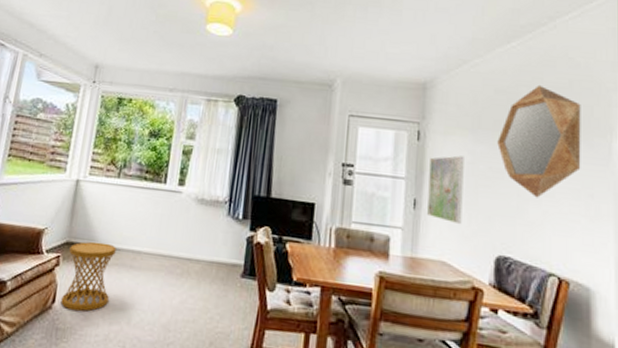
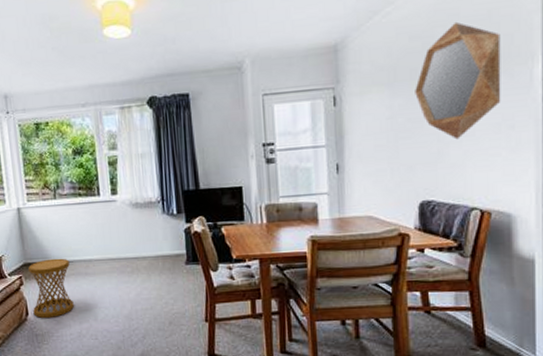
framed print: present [427,155,464,225] -> none [348,113,385,180]

